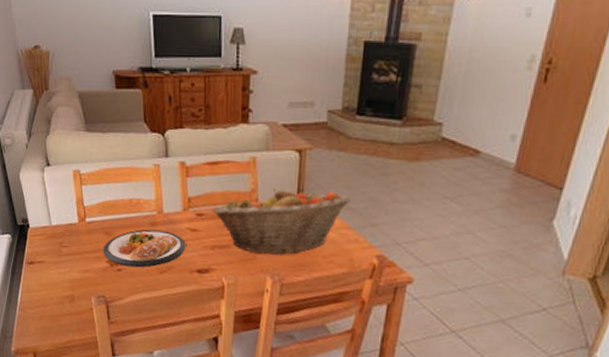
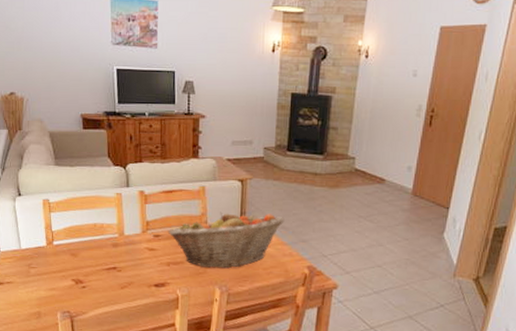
dish: present [103,229,186,268] -> none [68,249,145,285]

